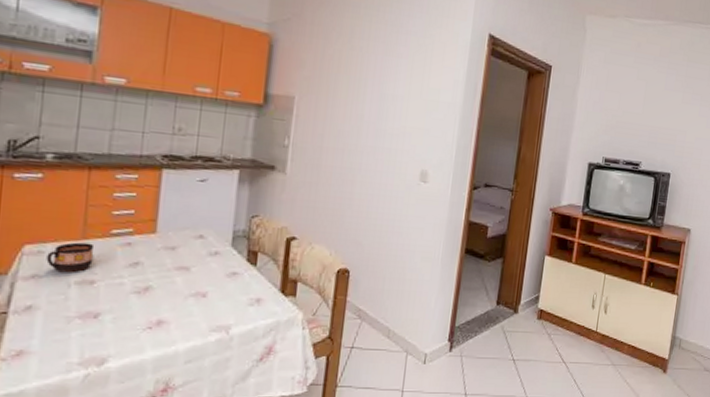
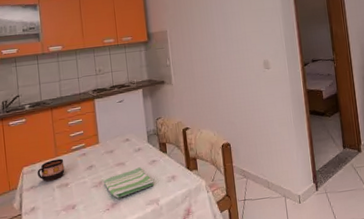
dish towel: none [150,277,229,315] -> present [103,167,155,198]

